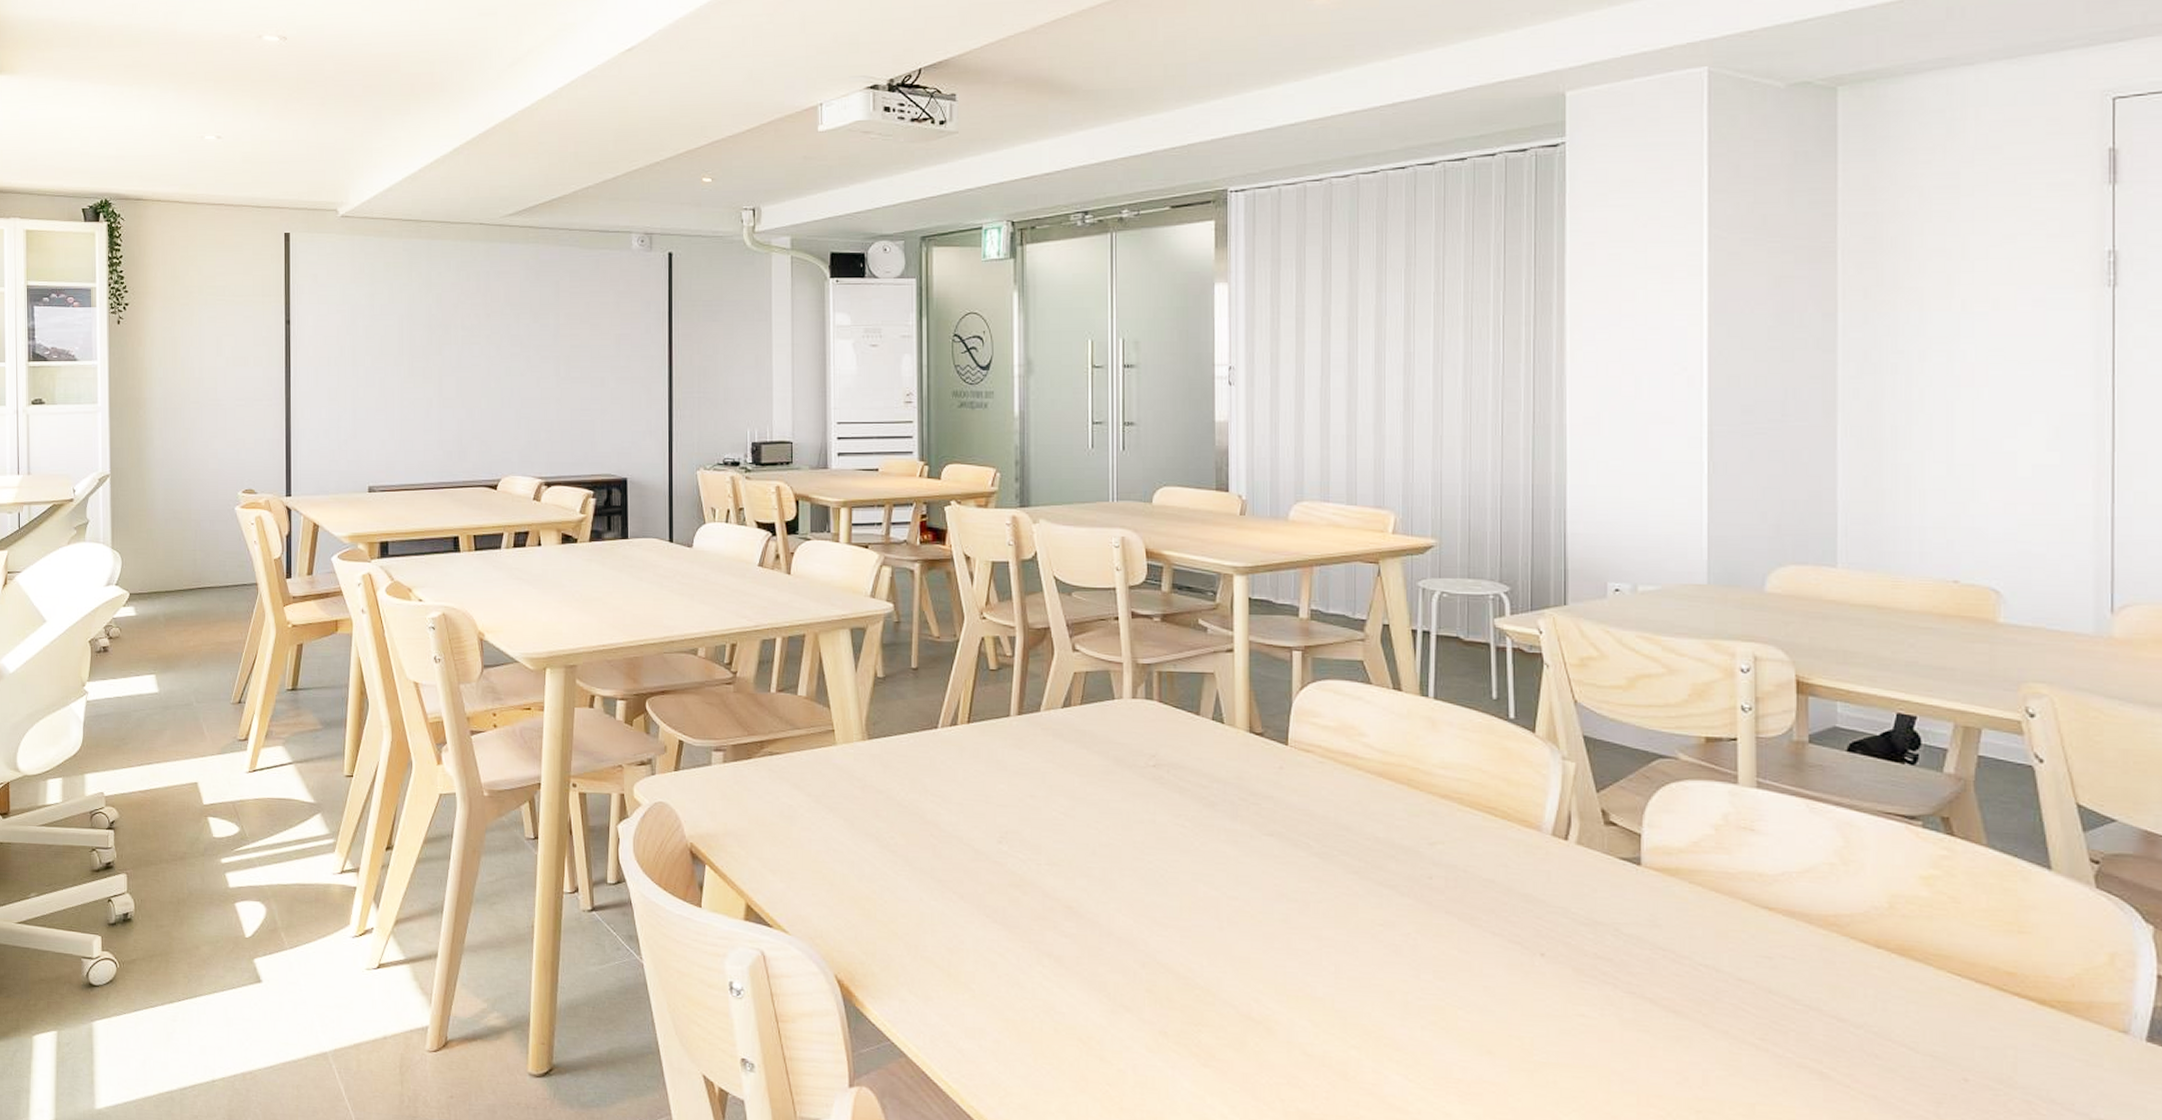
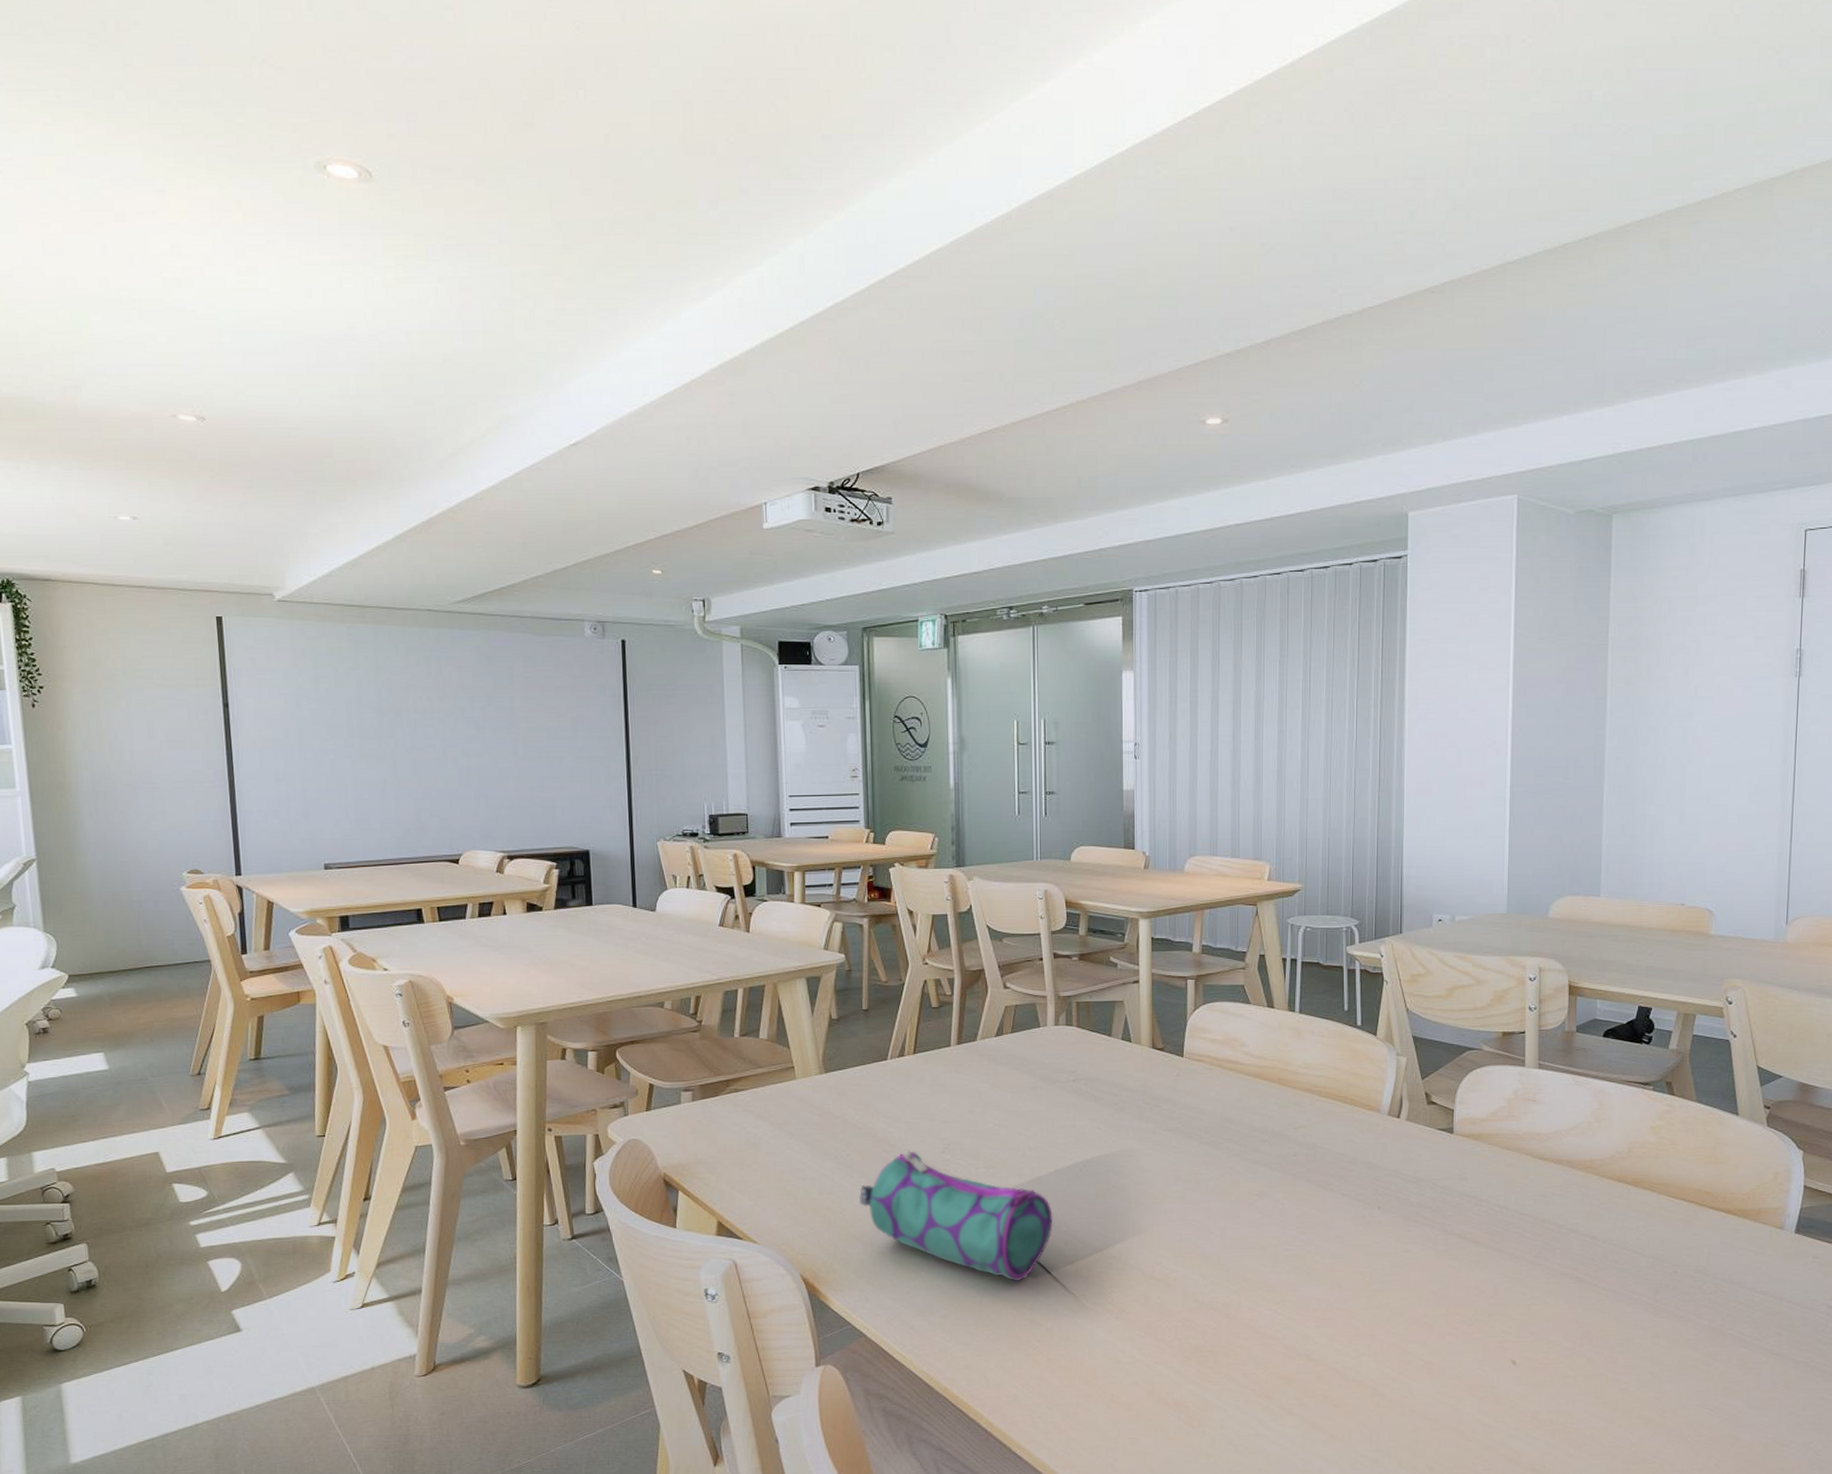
pencil case: none [903,837,1128,1008] -> present [859,1151,1053,1282]

